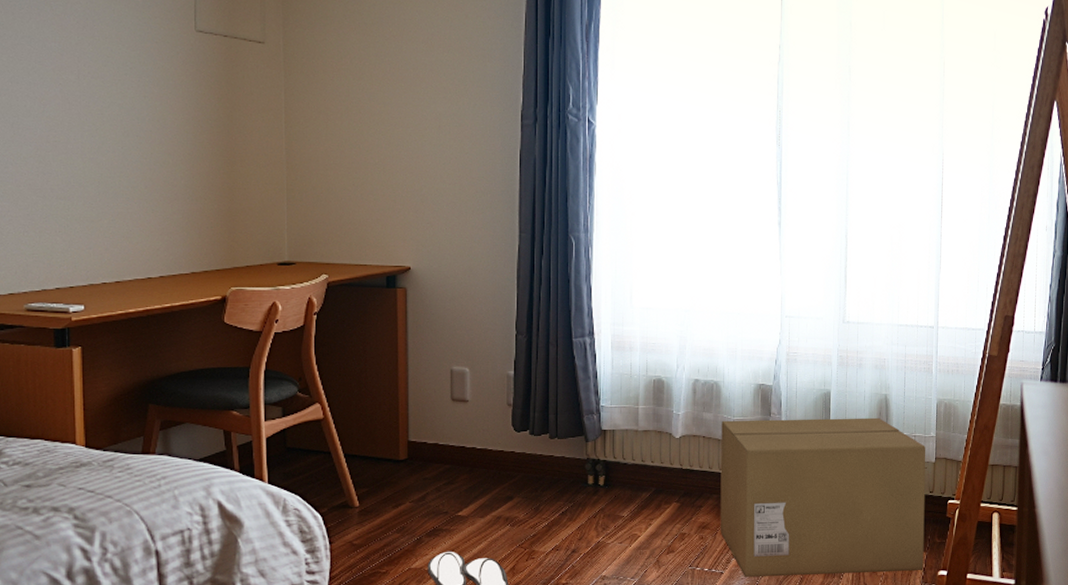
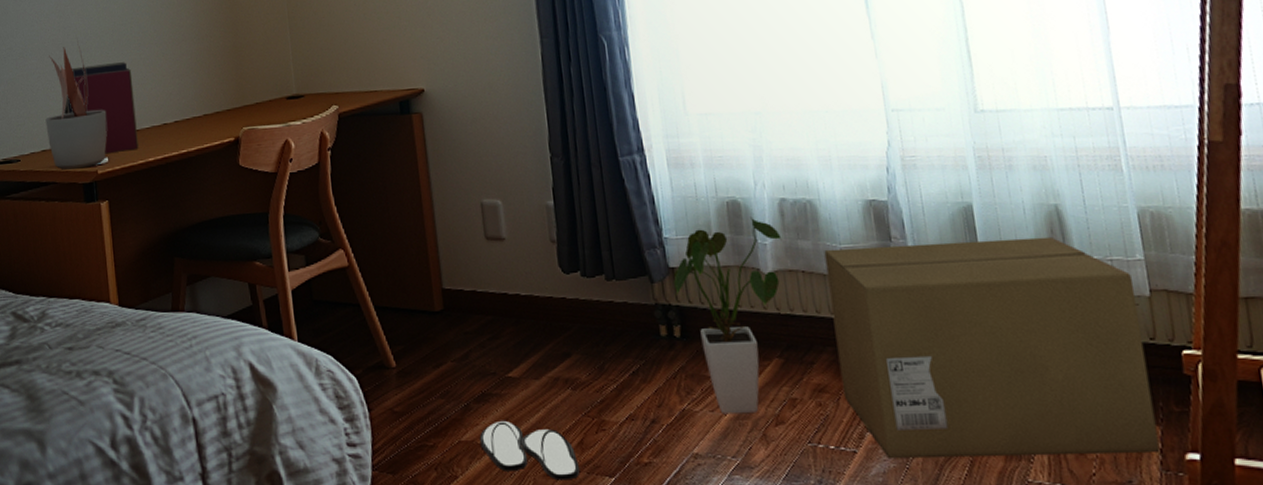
potted plant: none [15,186,86,314] -> present [45,39,107,170]
books: none [35,214,119,302] -> present [60,62,138,154]
house plant: none [604,392,692,546] -> present [673,217,782,415]

